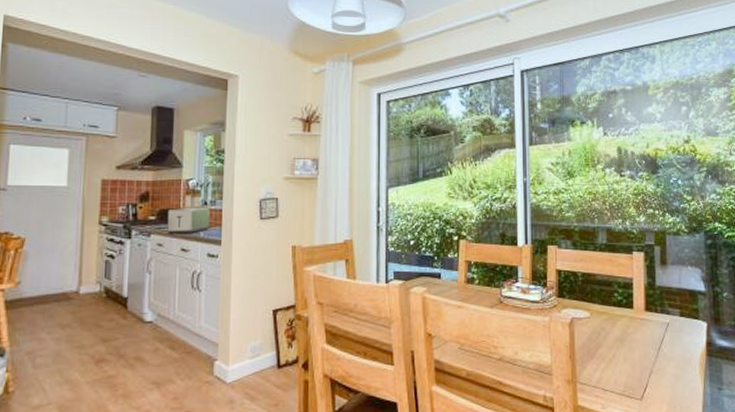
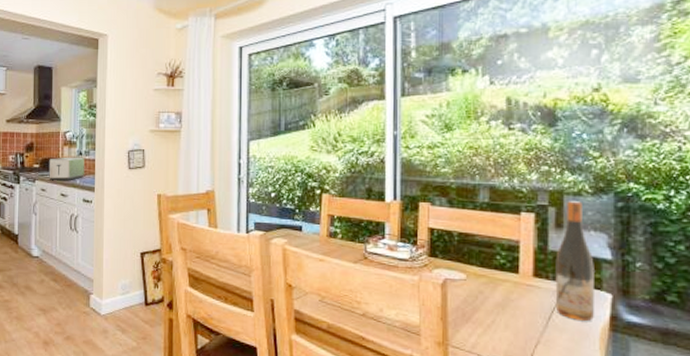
wine bottle: none [662,239,694,348] -> present [555,200,594,321]

